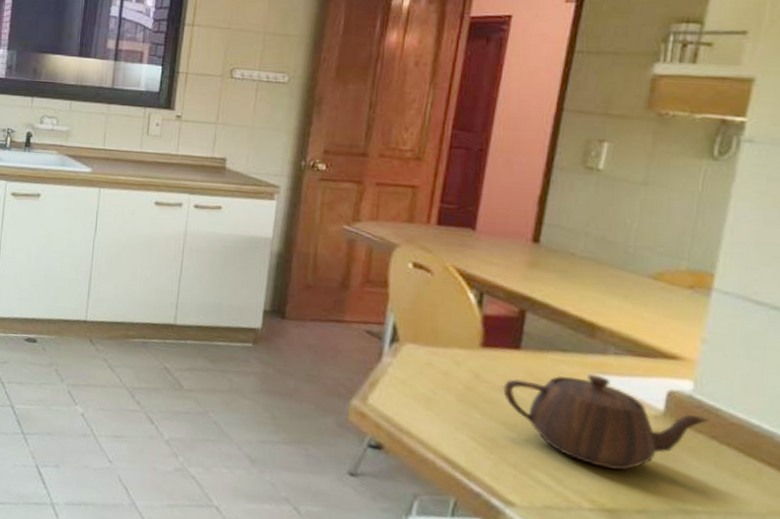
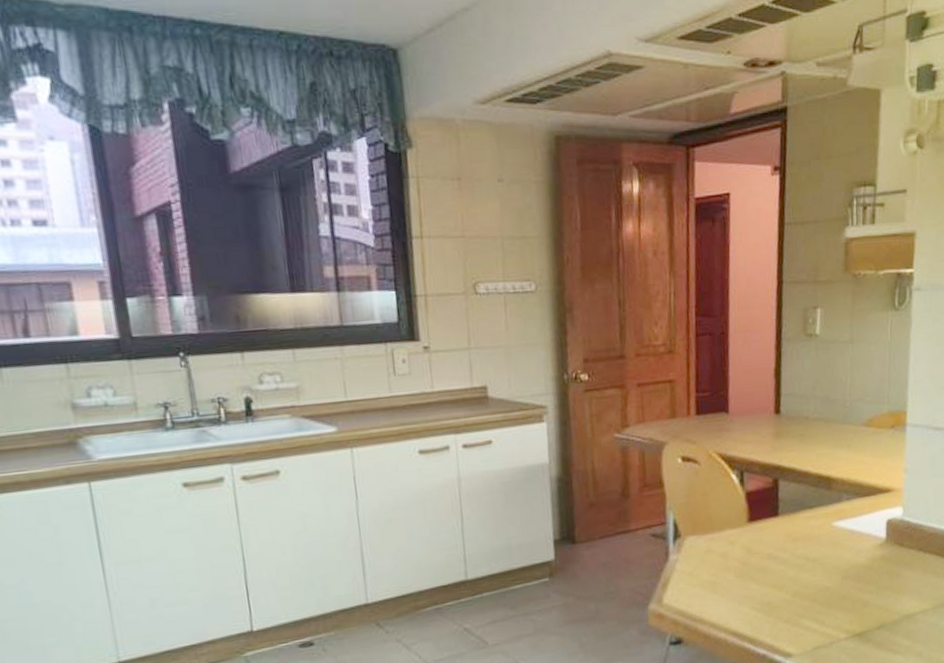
teapot: present [503,373,709,471] -> none [770,521,916,601]

